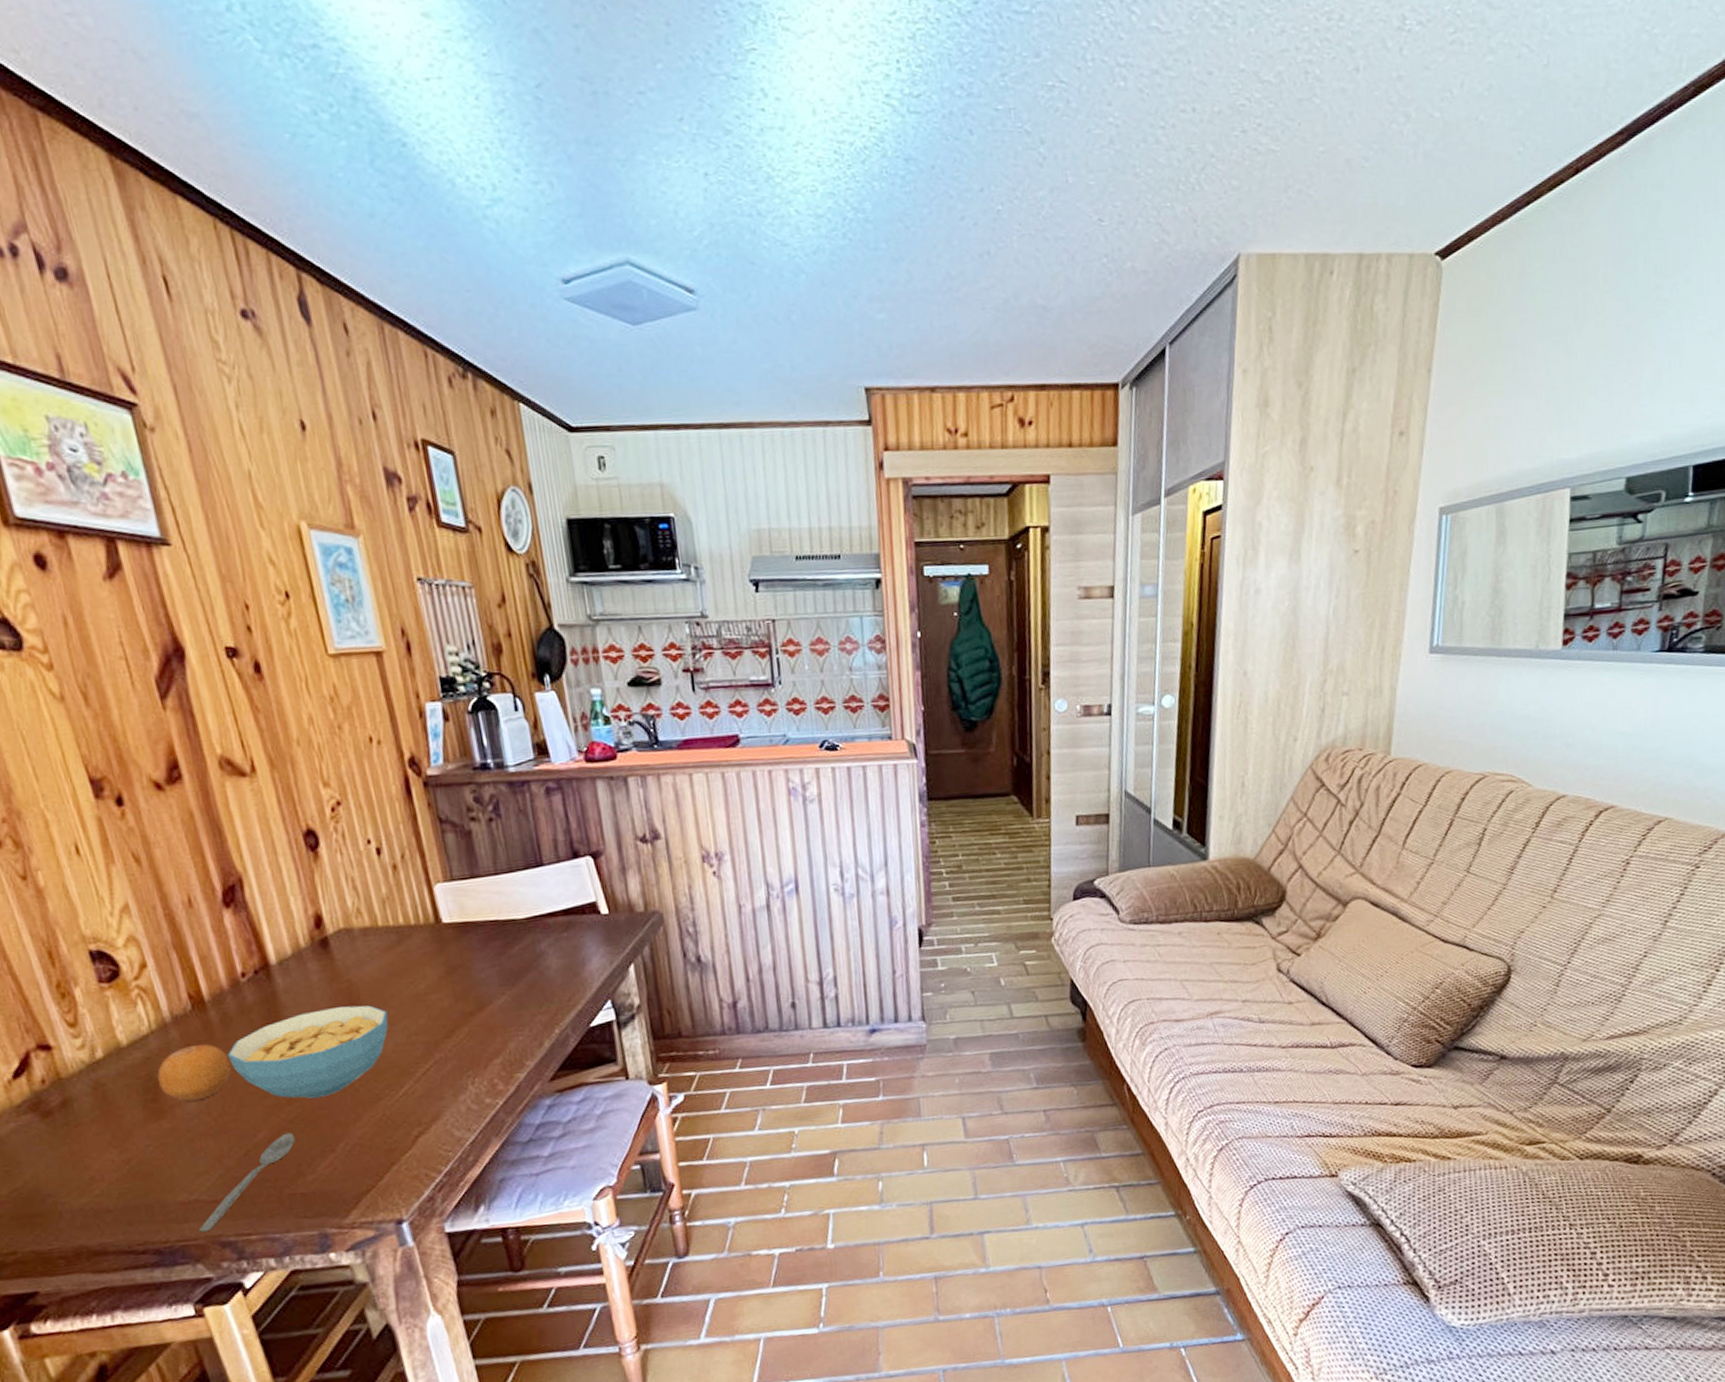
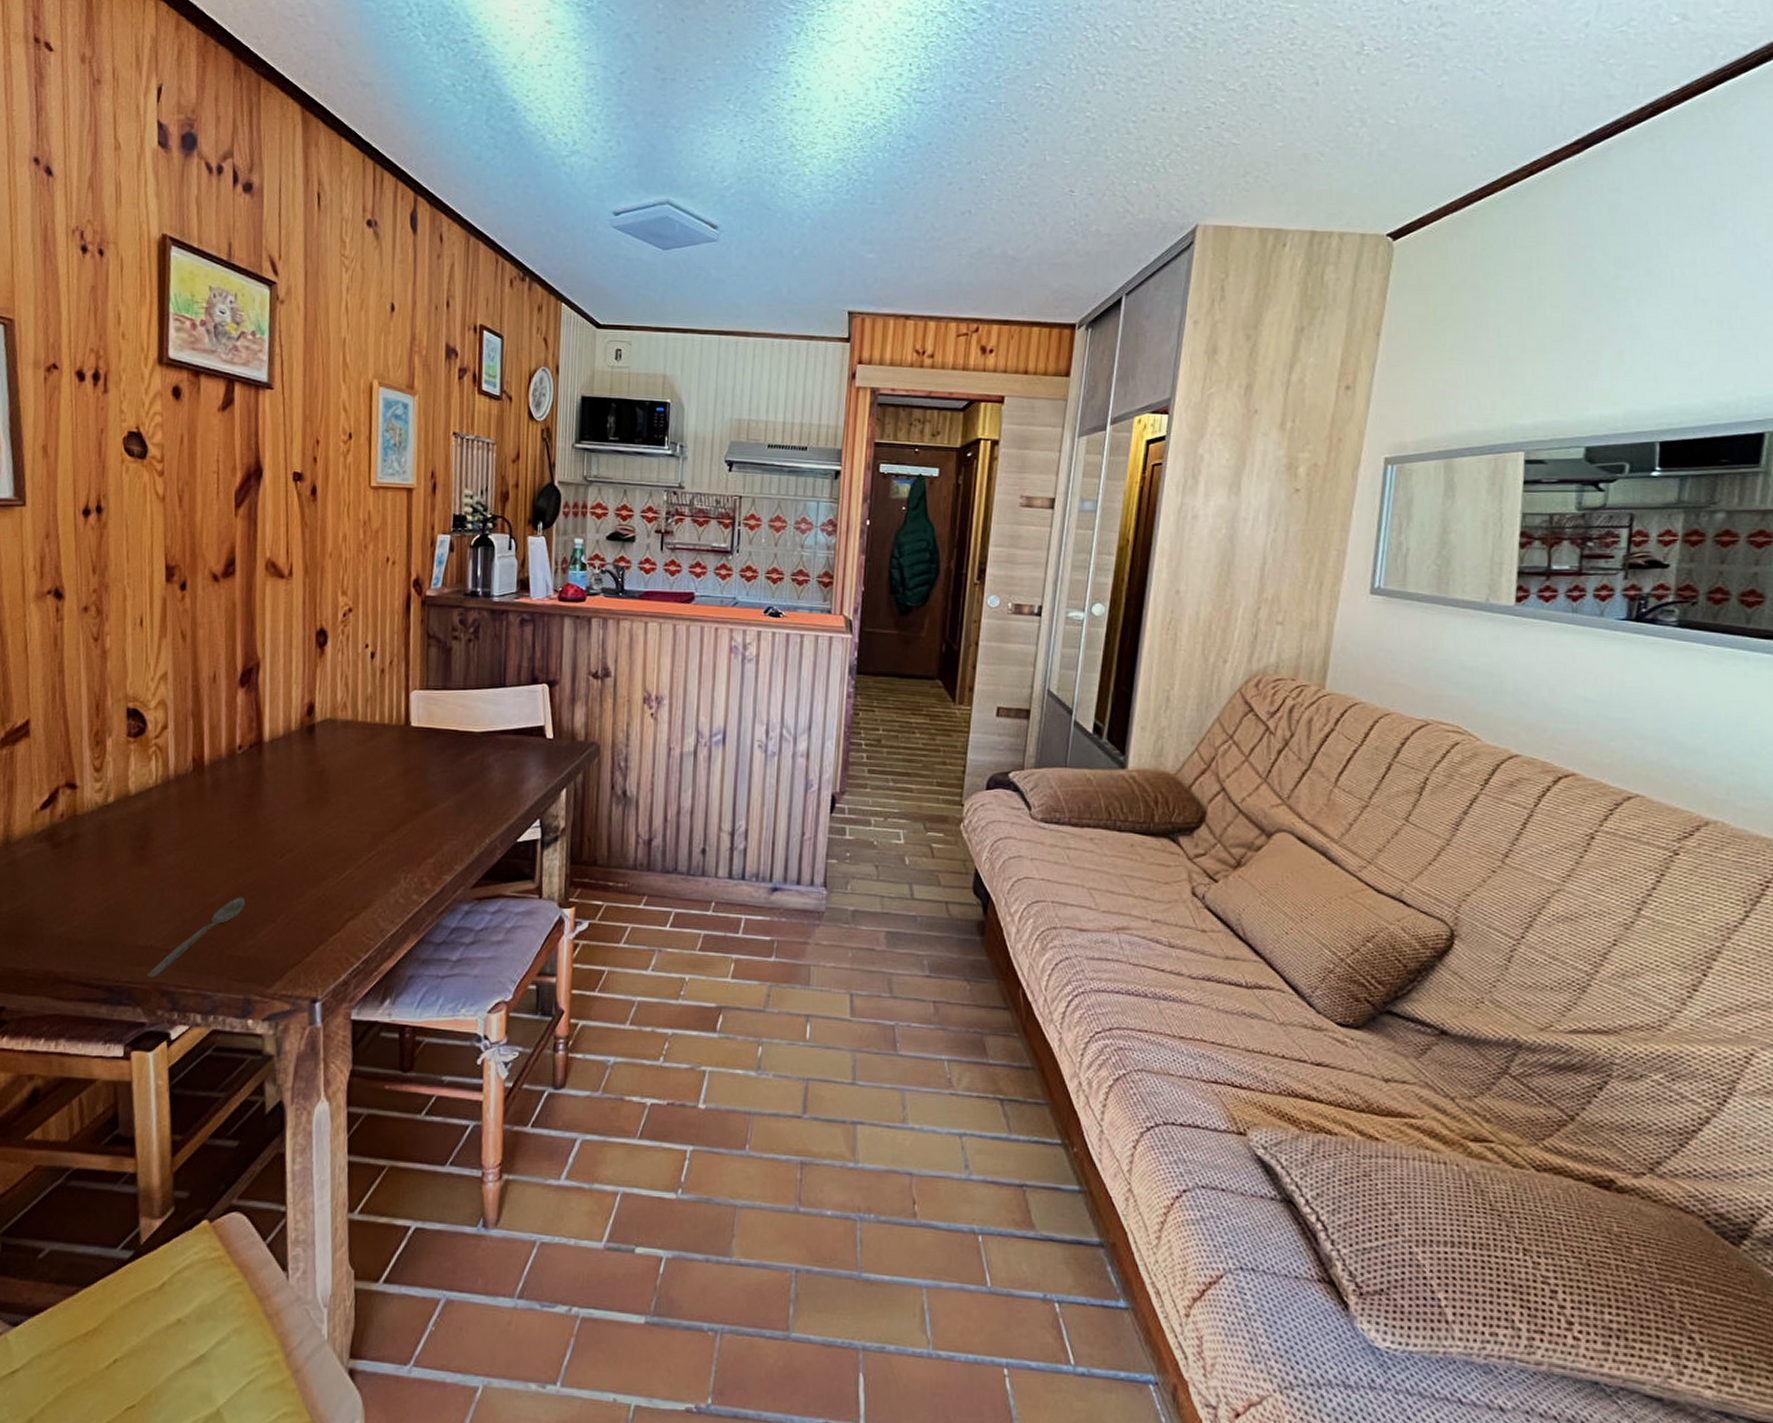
fruit: present [157,1044,232,1101] -> none [149,804,211,854]
cereal bowl: present [227,1005,389,1099] -> none [210,787,348,869]

